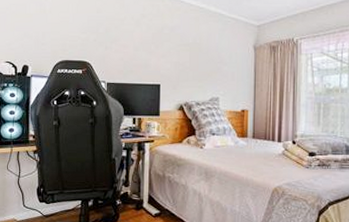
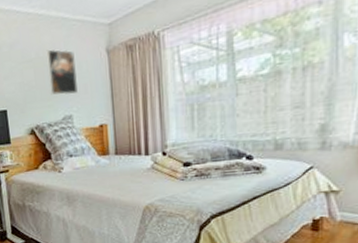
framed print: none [201,38,227,80] -> present [45,49,78,95]

